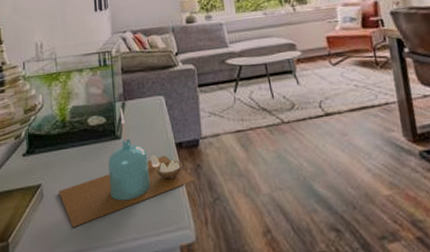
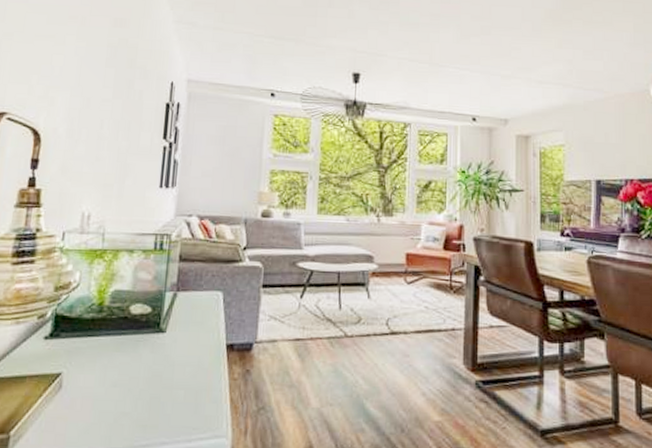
candle: present [59,108,196,228] -> none [81,299,242,426]

